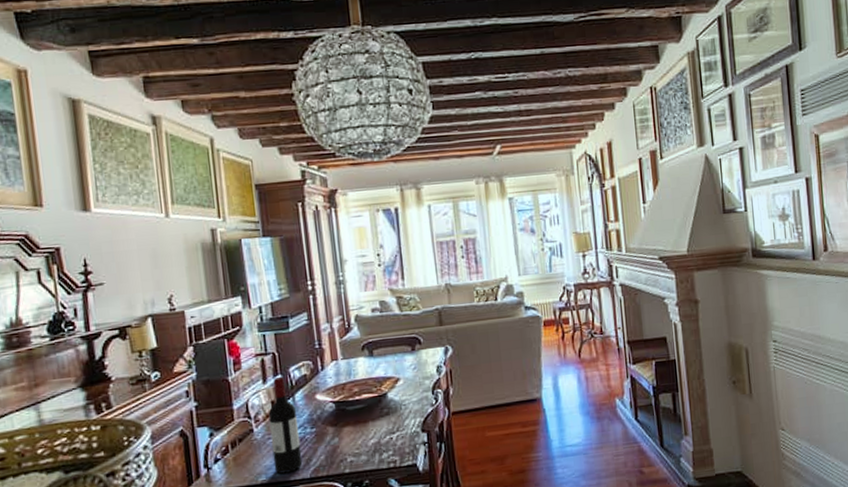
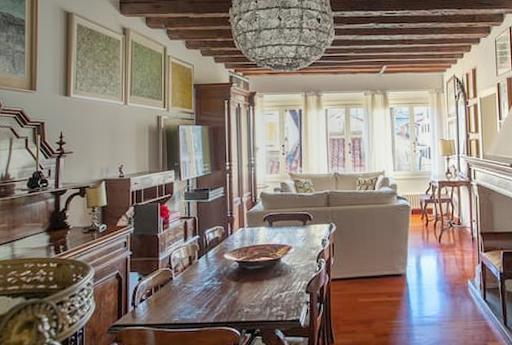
wine bottle: present [268,377,303,474] -> none [186,237,209,317]

